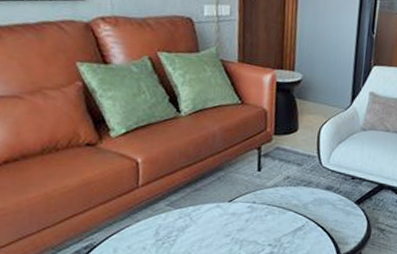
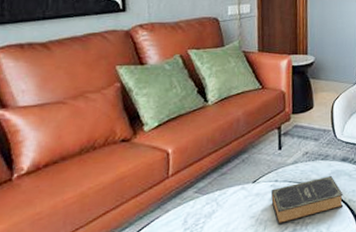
book: none [248,203,325,246] -> present [271,176,344,225]

